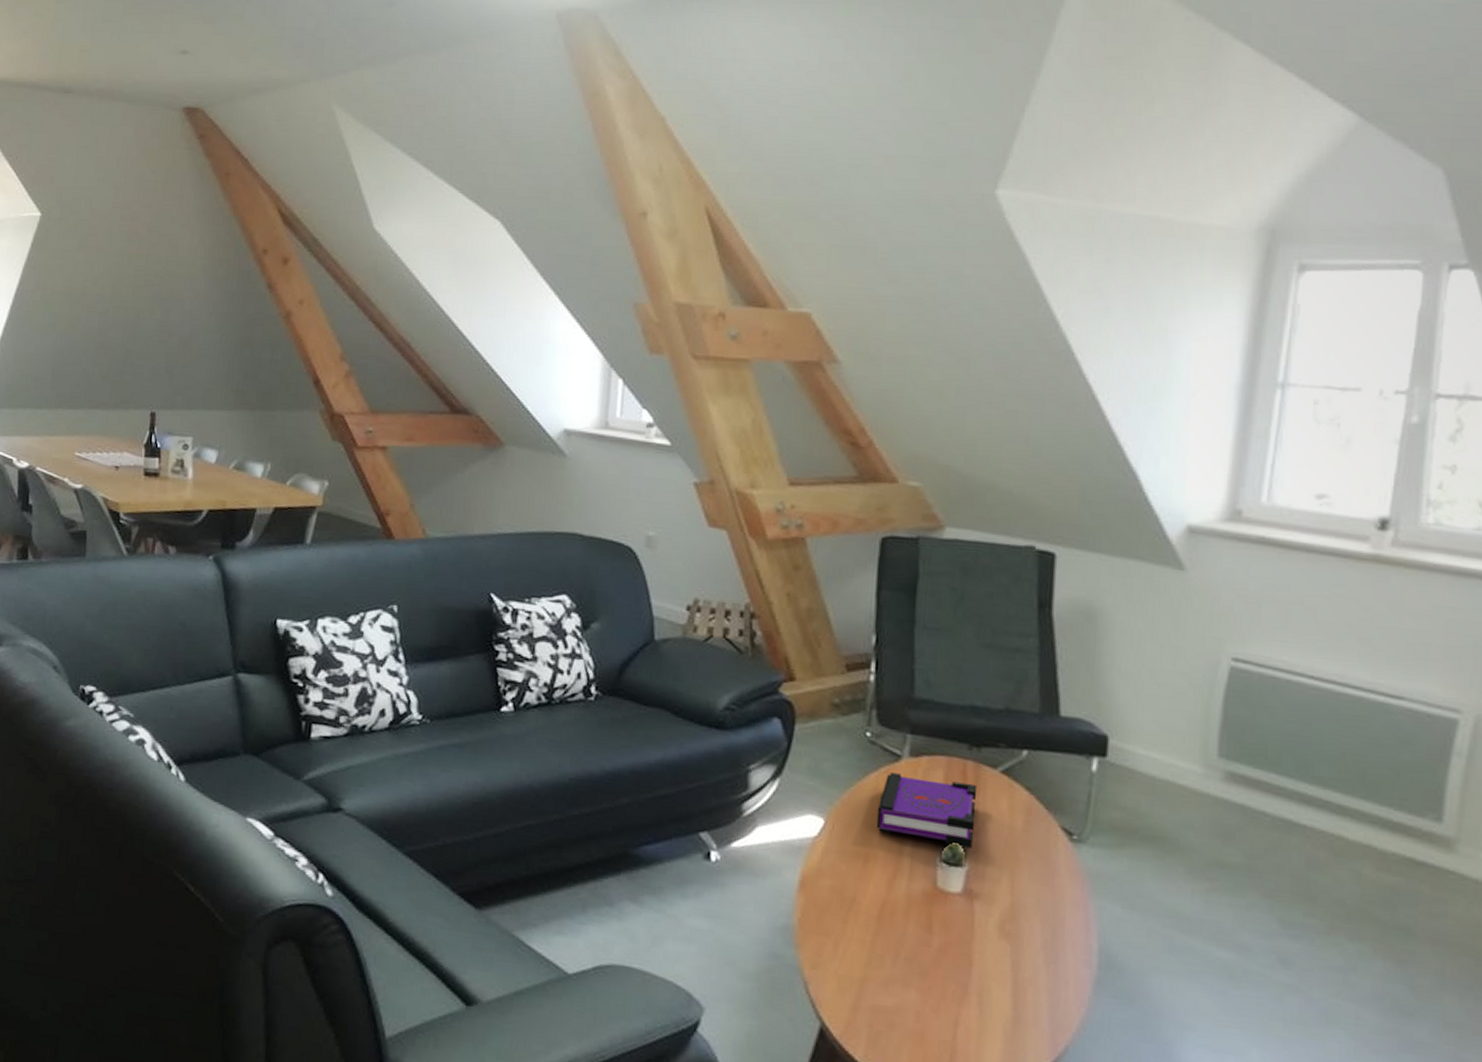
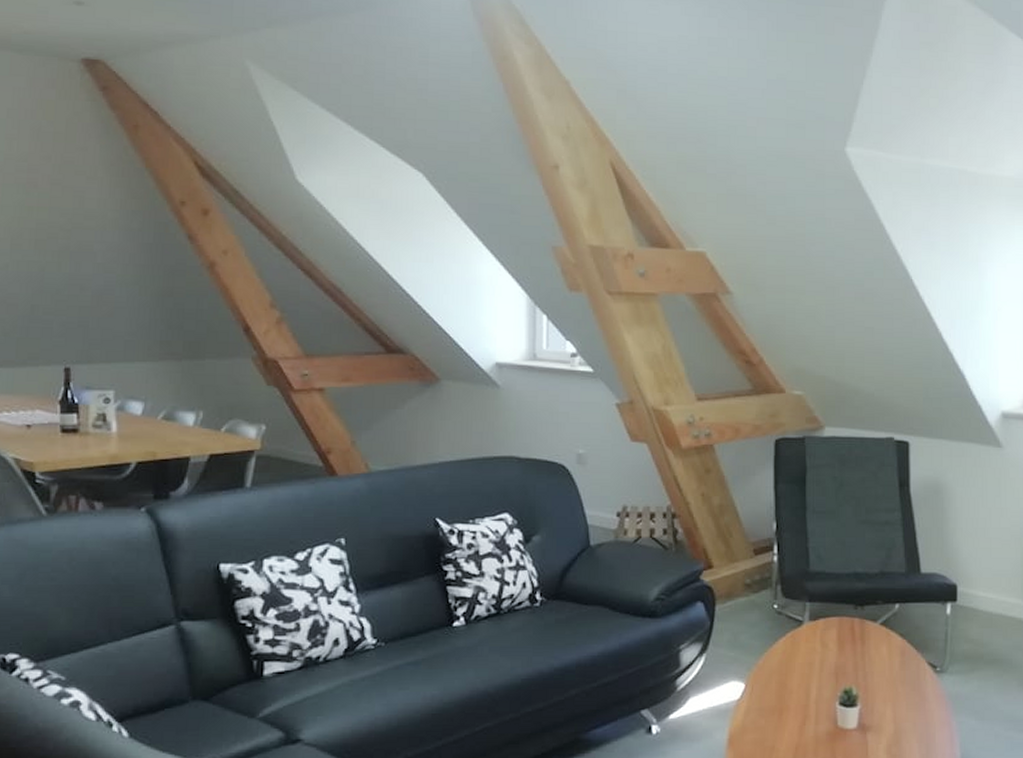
board game: present [876,773,978,848] -> none [786,636,863,690]

